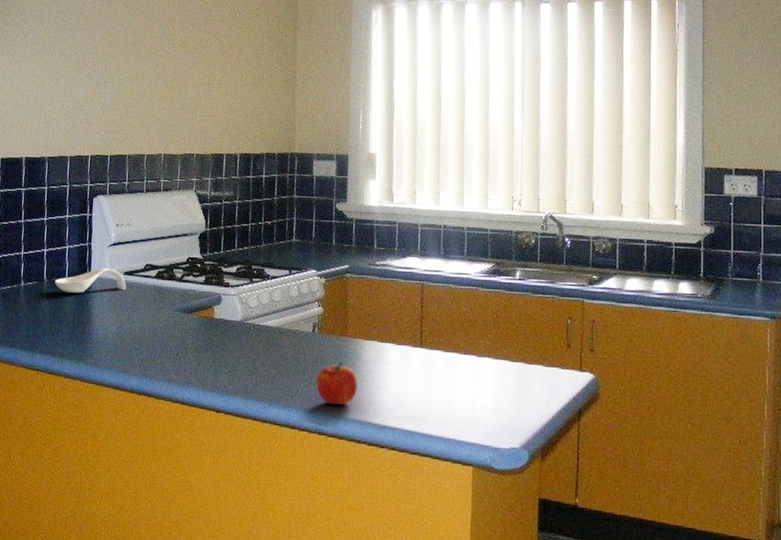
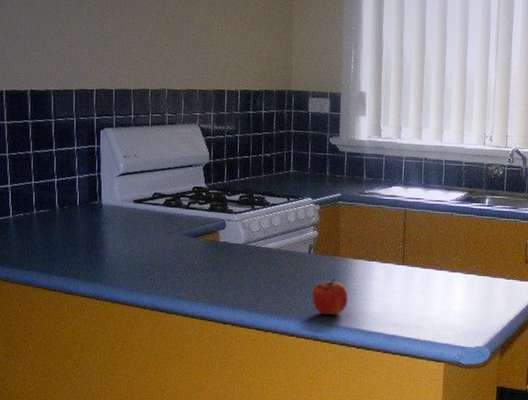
spoon rest: present [55,268,127,293] -> none [67,196,136,220]

